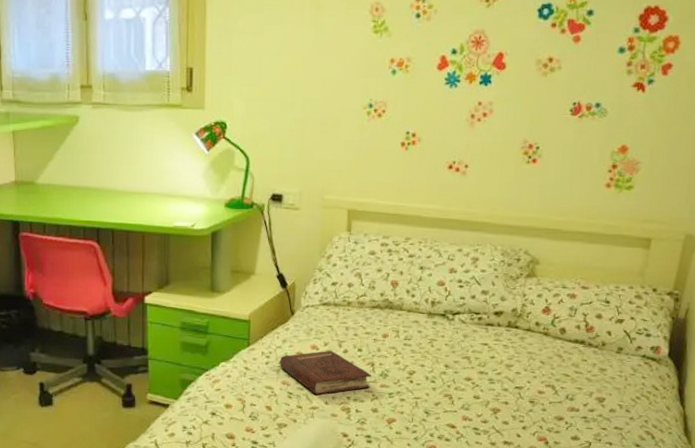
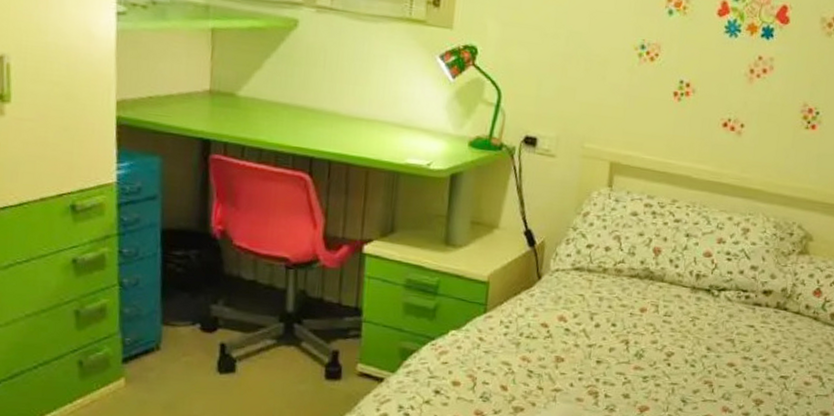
hardback book: present [280,350,372,395] -> none [520,323,625,375]

